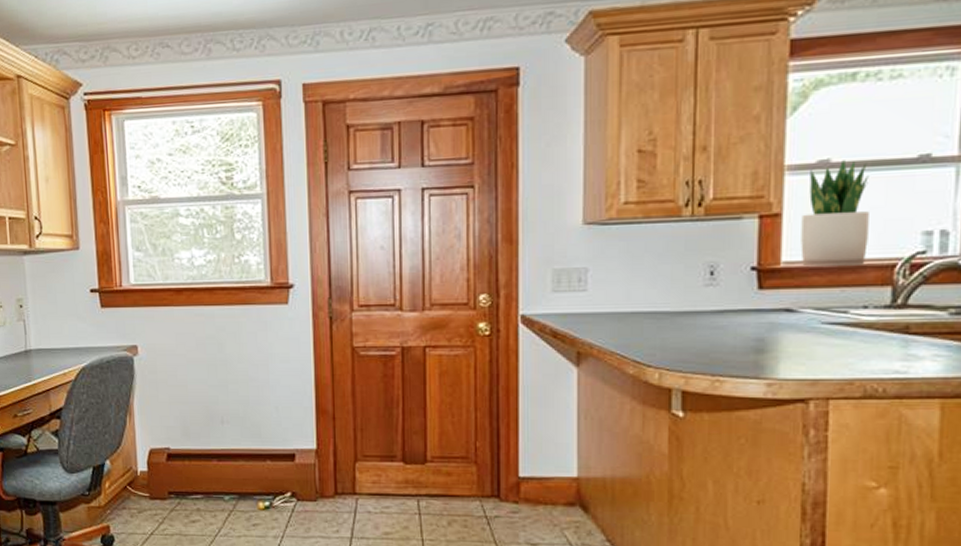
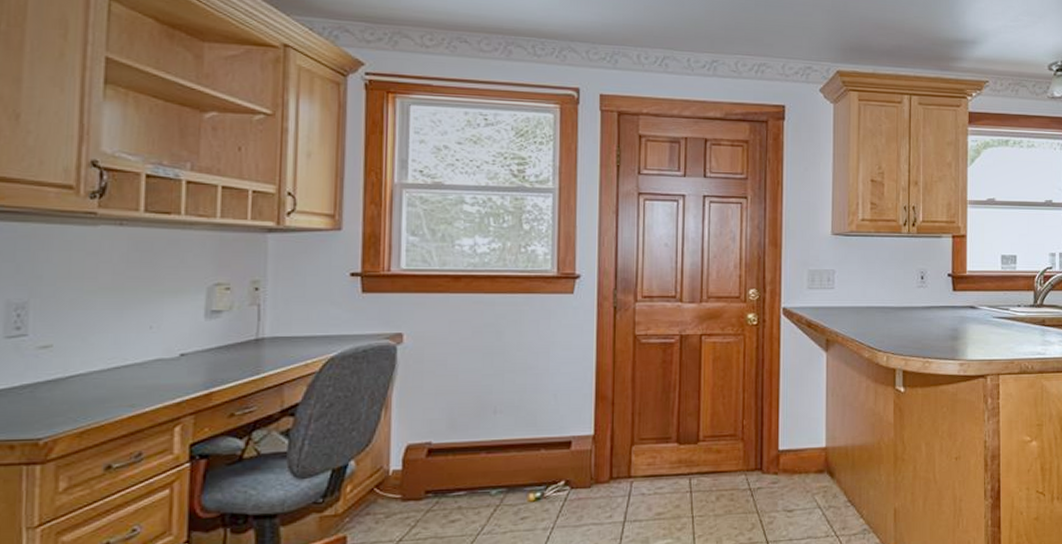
planter: present [800,160,869,267] -> none [979,200,1019,275]

